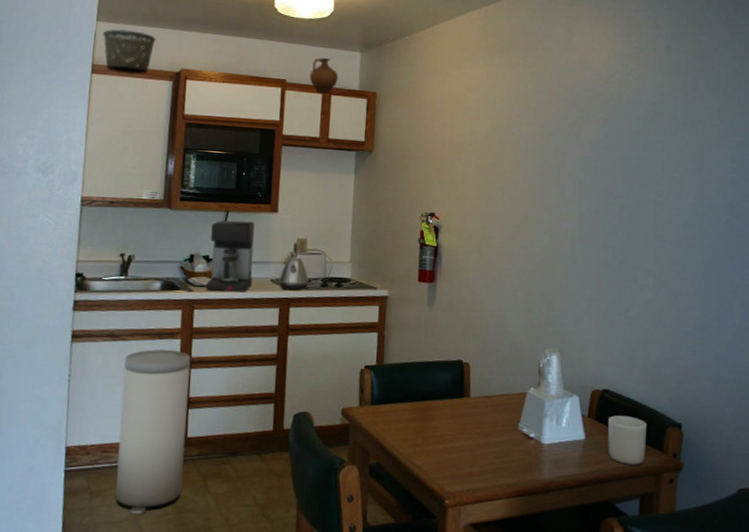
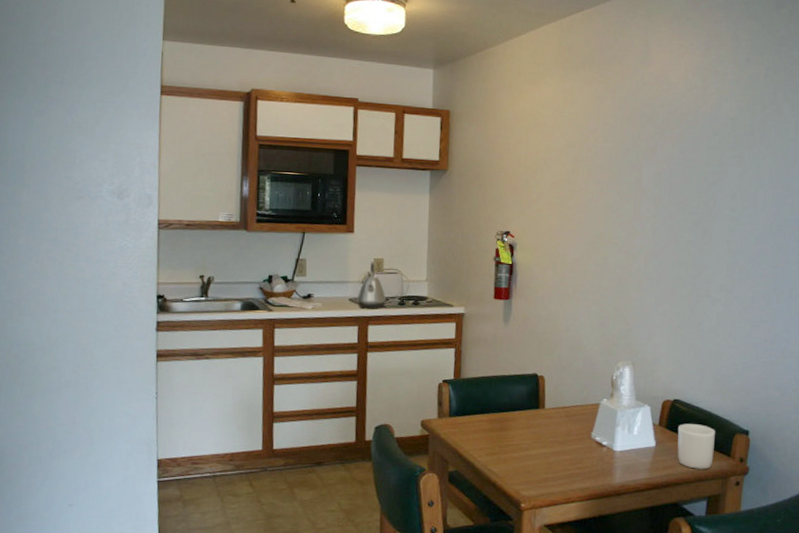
basket: present [102,29,156,75] -> none [169,48,225,96]
pedal bin: present [115,349,191,515] -> none [207,367,274,521]
coffee maker: present [206,220,255,294] -> none [285,241,332,313]
ceramic jug: present [309,58,338,95] -> none [382,75,411,113]

